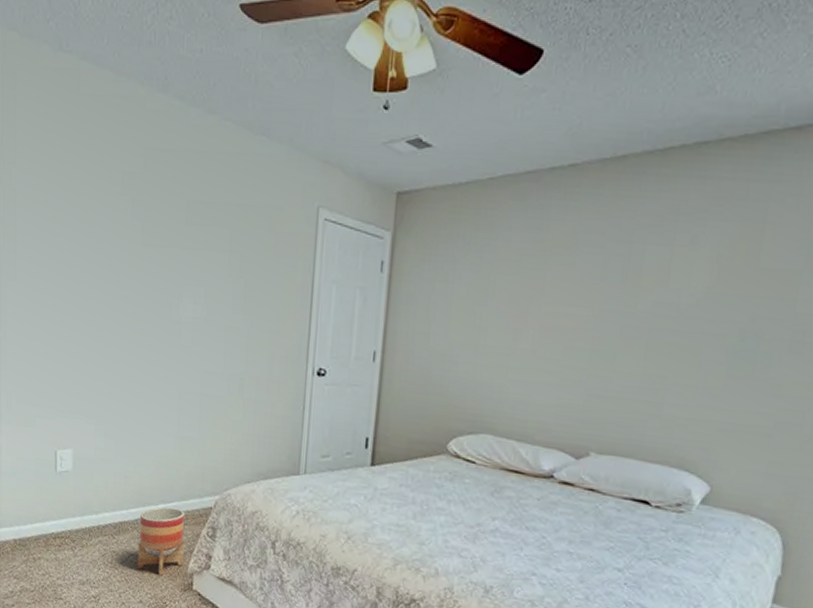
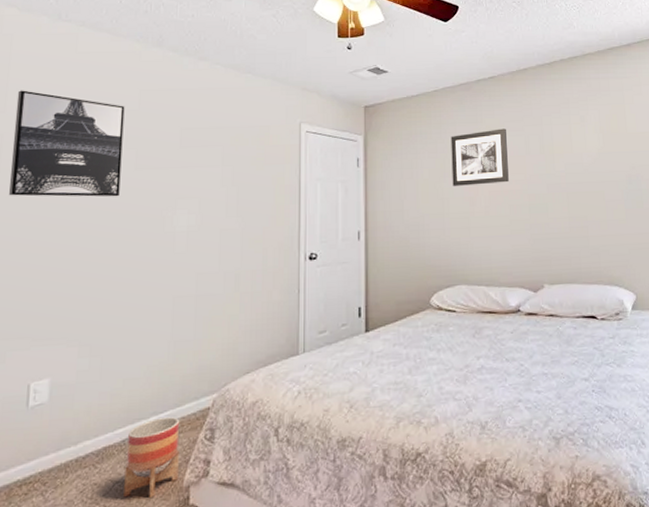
wall art: none [25,138,130,275] -> present [9,90,125,197]
wall art: none [494,241,579,317] -> present [450,128,509,186]

